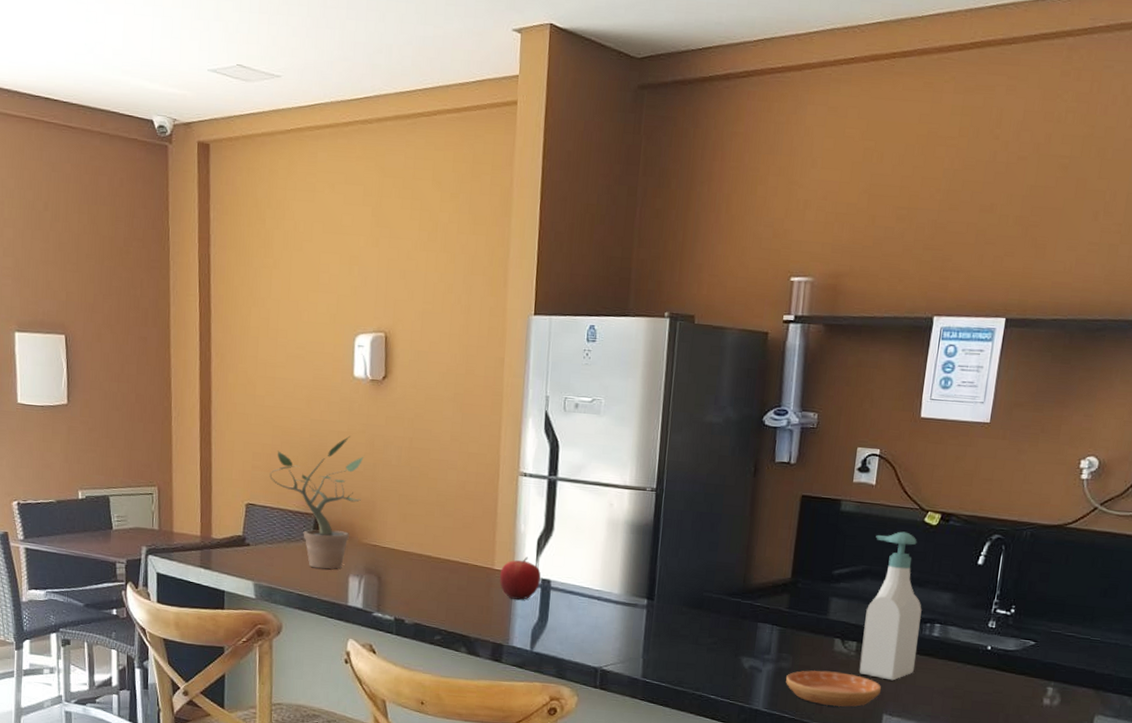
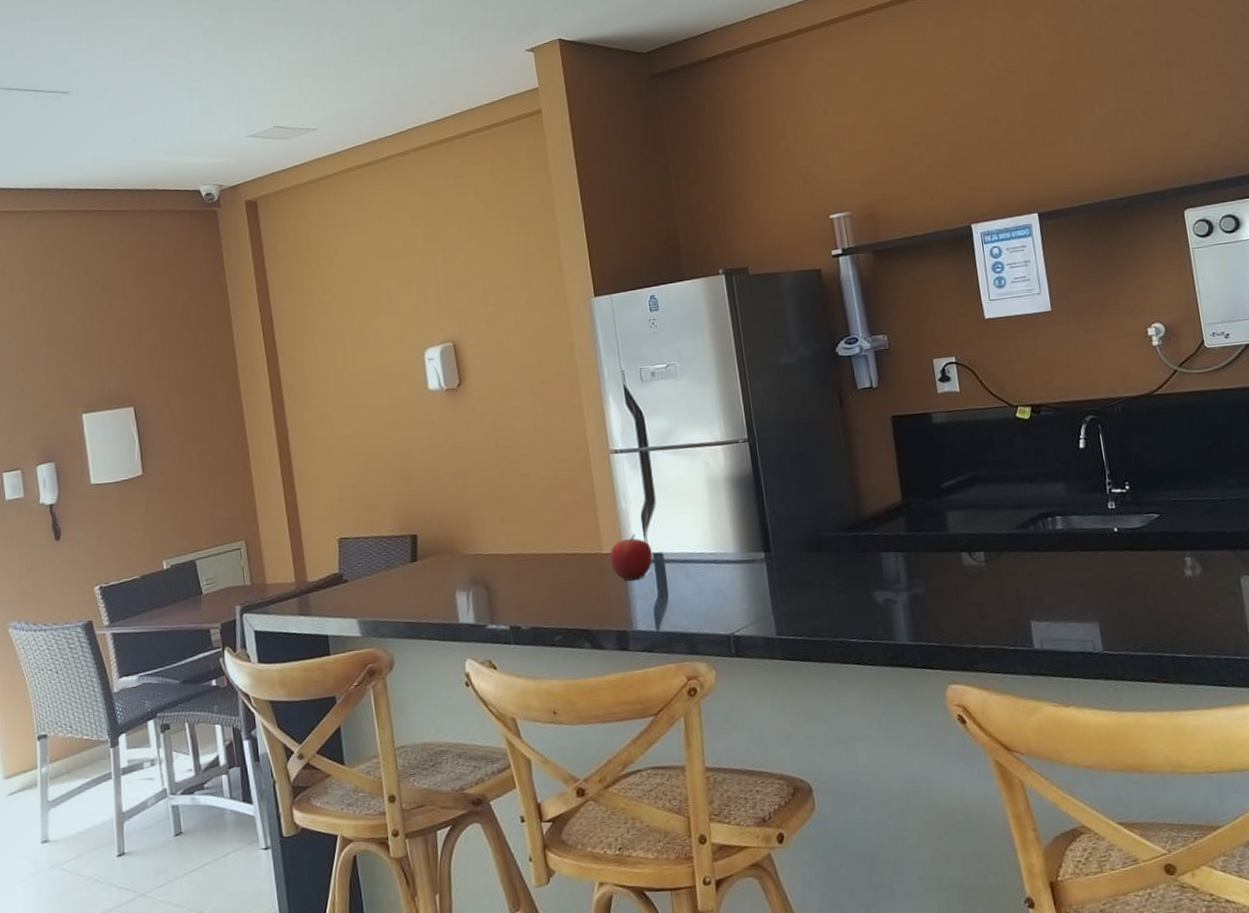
potted plant: present [269,435,364,569] -> none [358,448,455,592]
saucer: present [786,670,882,707] -> none [923,586,1022,625]
soap bottle: present [859,531,922,681] -> none [974,431,1049,585]

